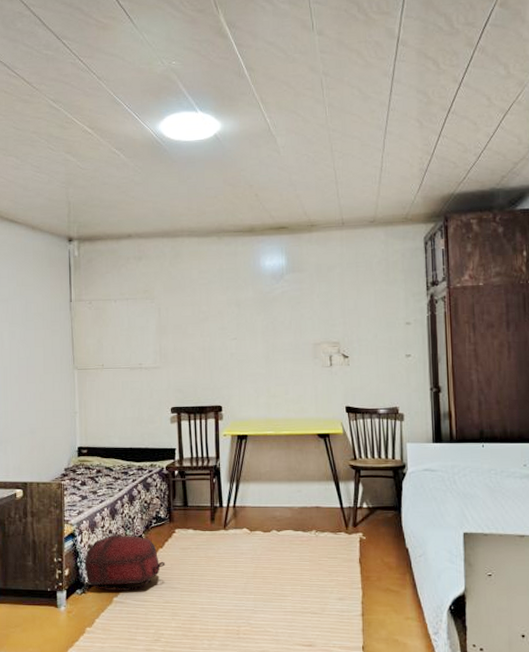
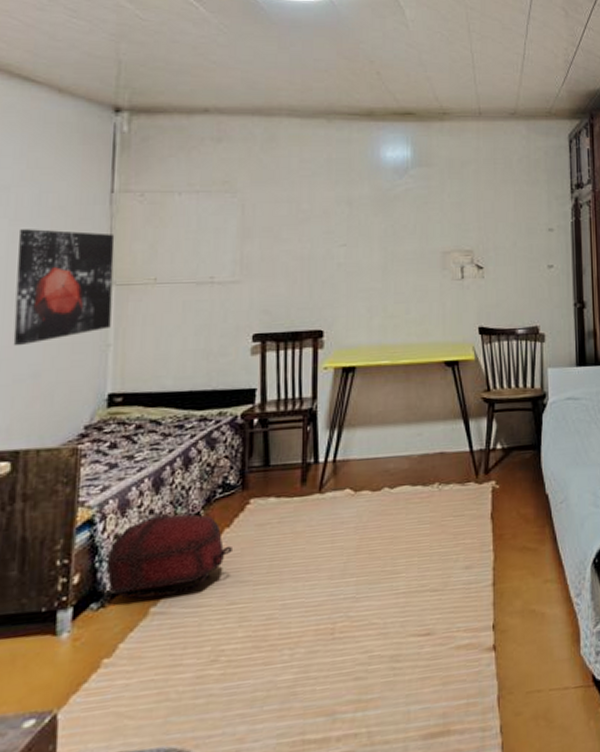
wall art: none [15,329,76,411] -> present [13,229,115,346]

